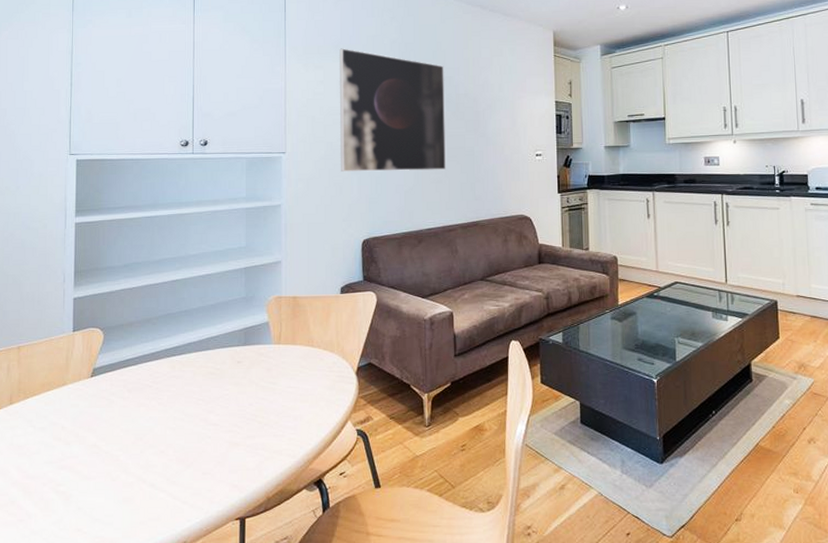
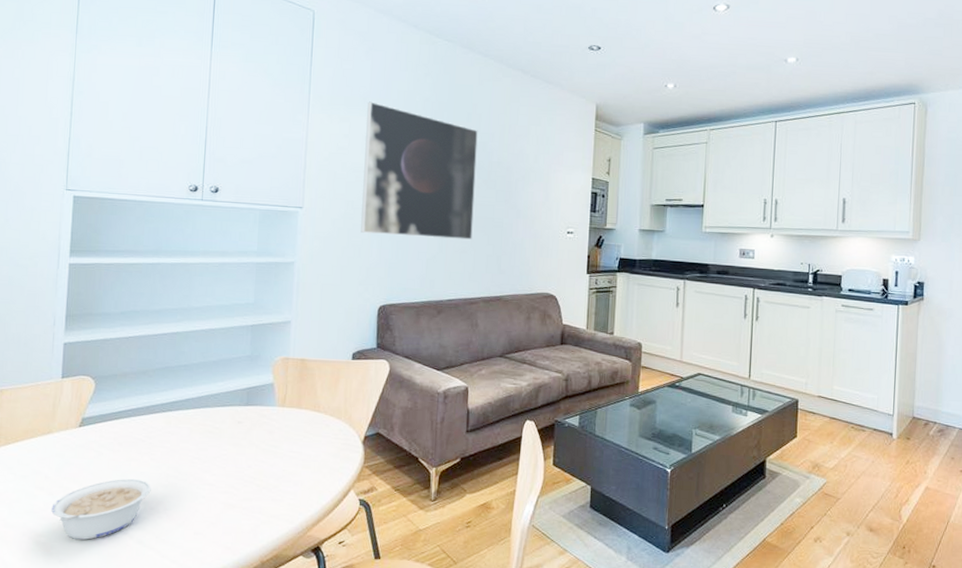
legume: none [69,423,160,486] -> present [51,478,151,540]

